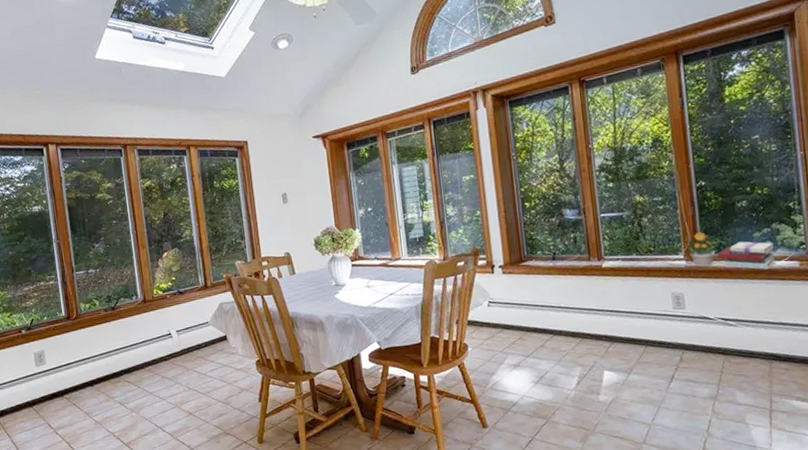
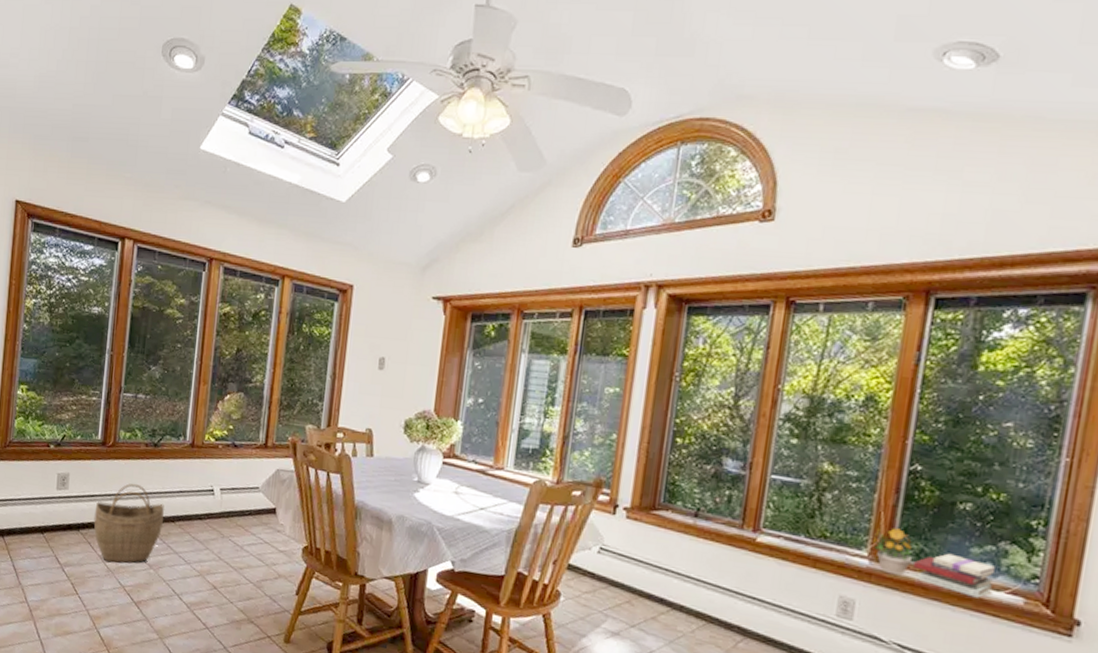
woven basket: none [73,344,135,417] -> present [93,483,165,563]

